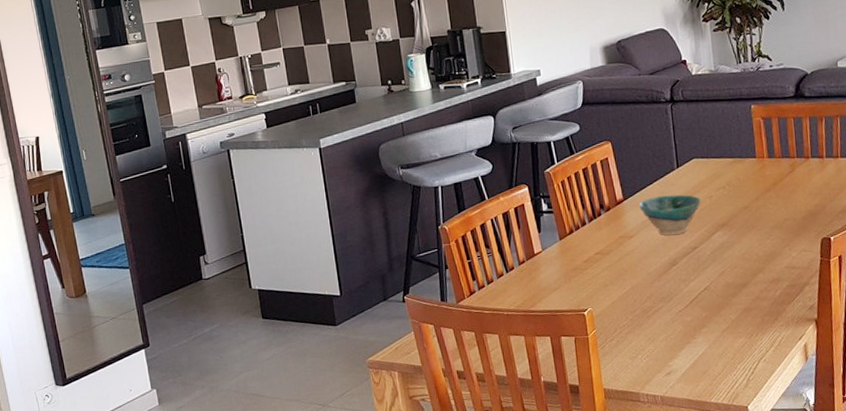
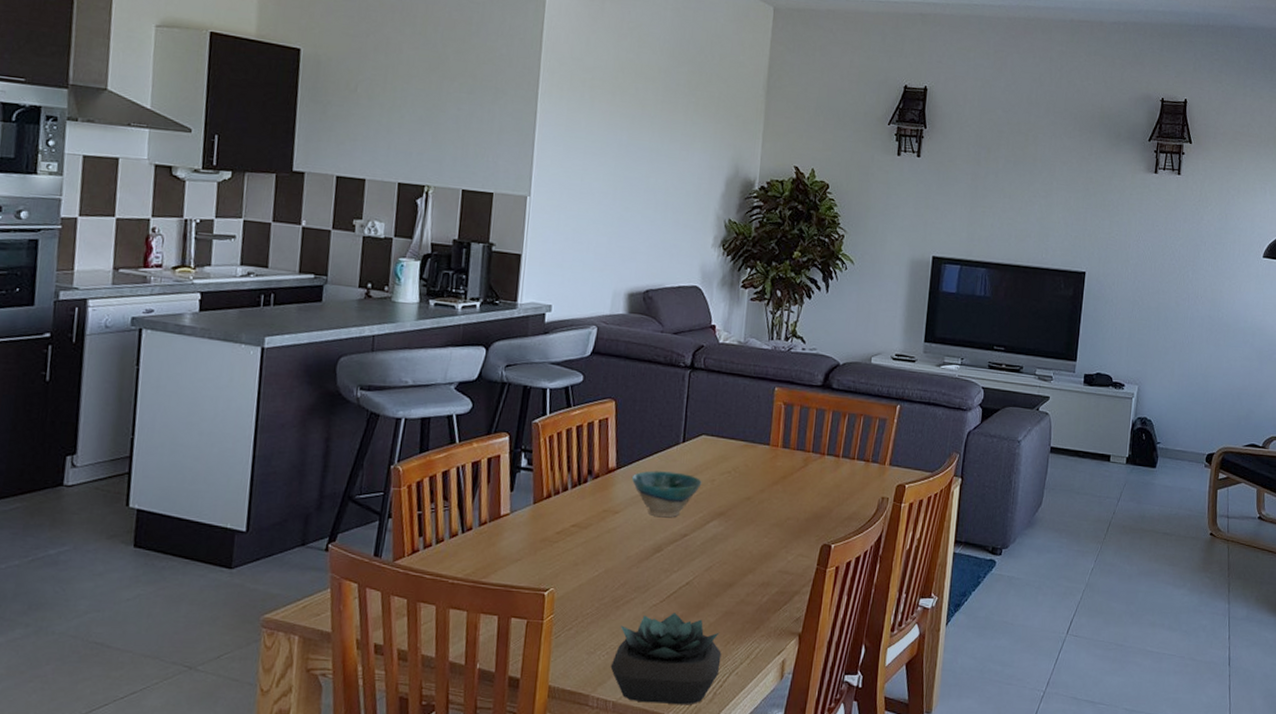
succulent plant: none [652,315,749,394] -> present [610,613,722,705]

